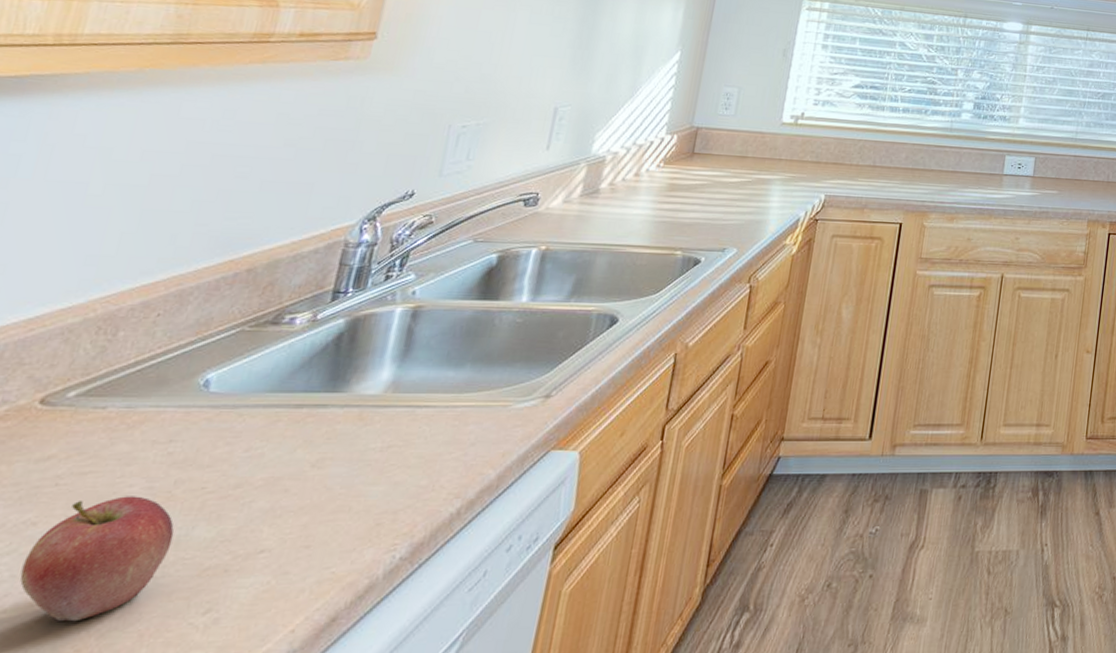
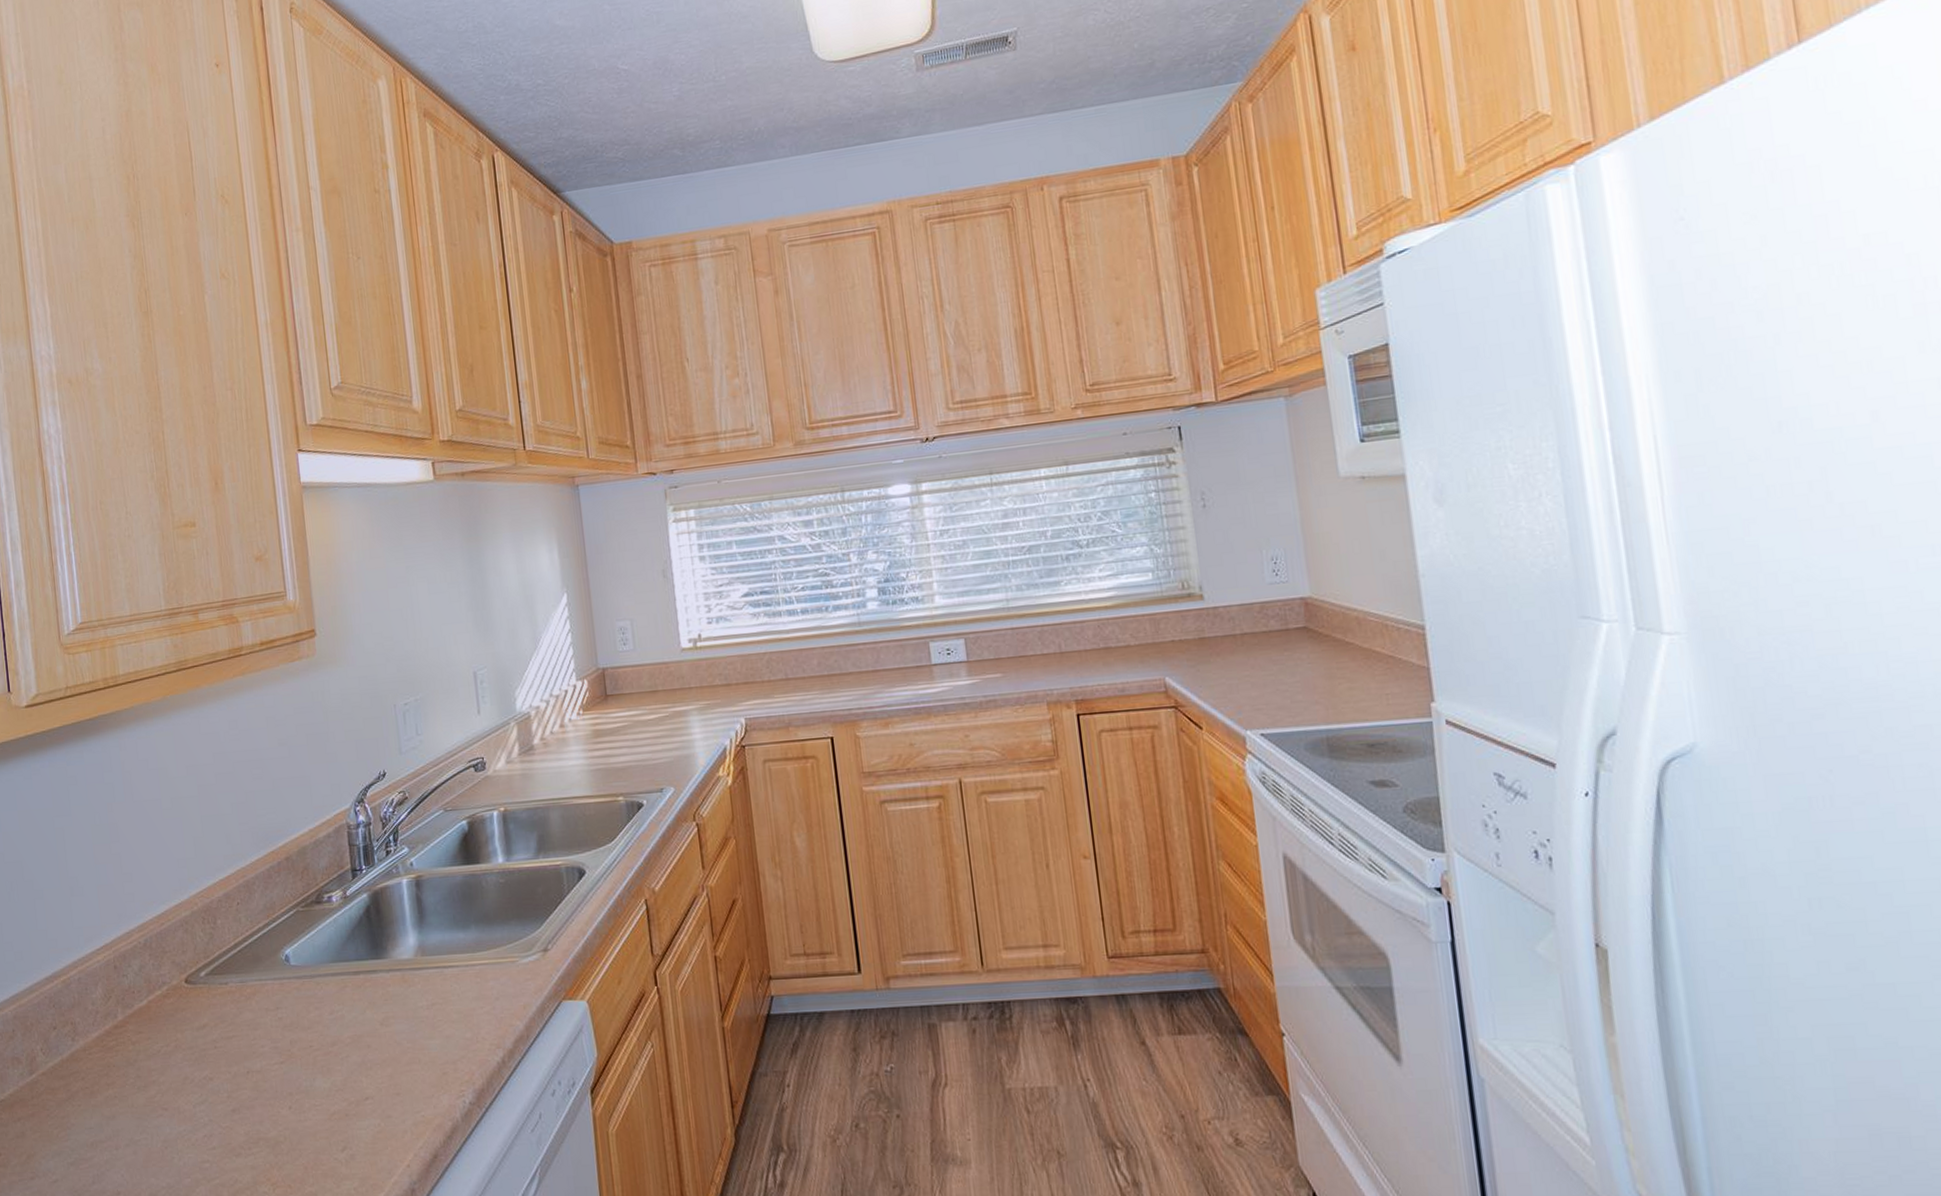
fruit: present [19,496,174,622] -> none [214,1054,304,1157]

